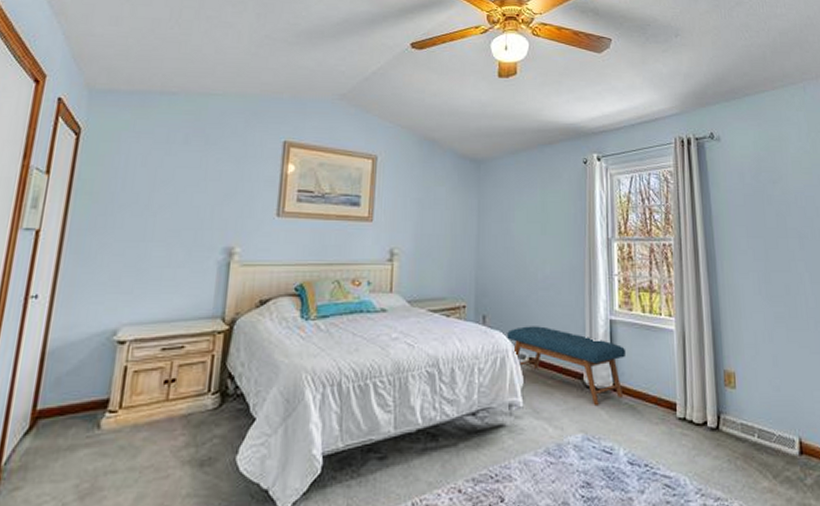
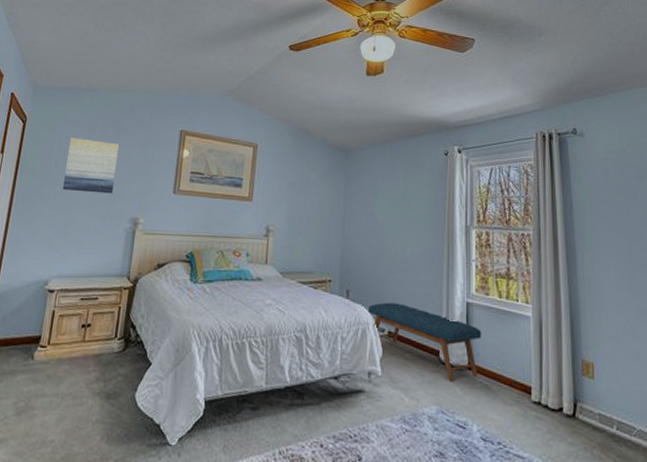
wall art: none [133,152,207,220] -> present [63,138,120,194]

